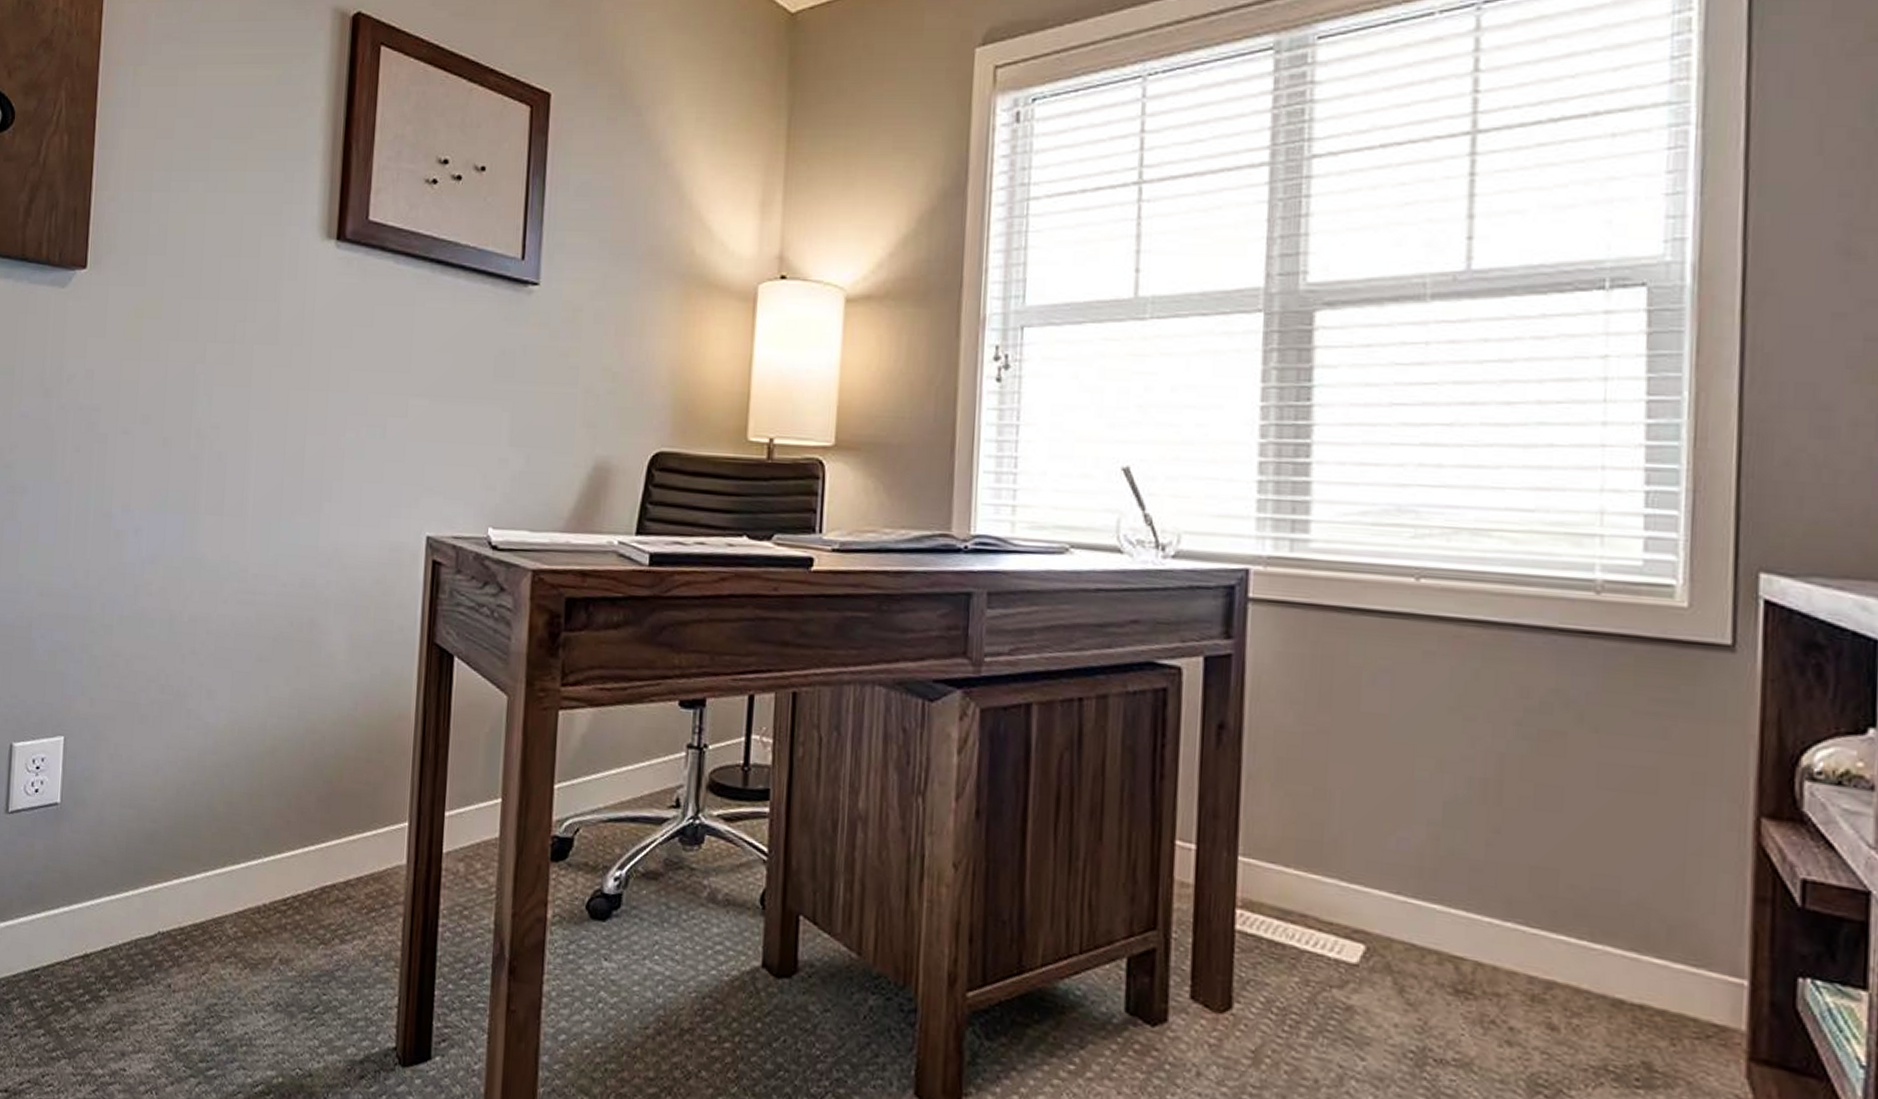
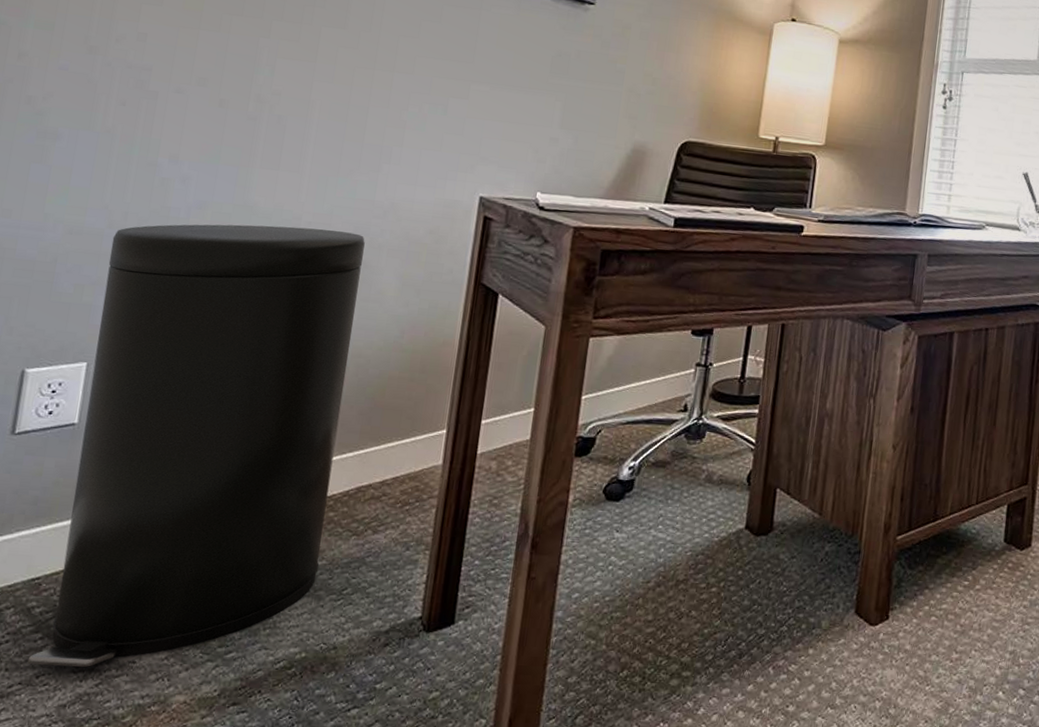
pedal bin: none [33,580,312,1071] -> present [27,224,365,667]

